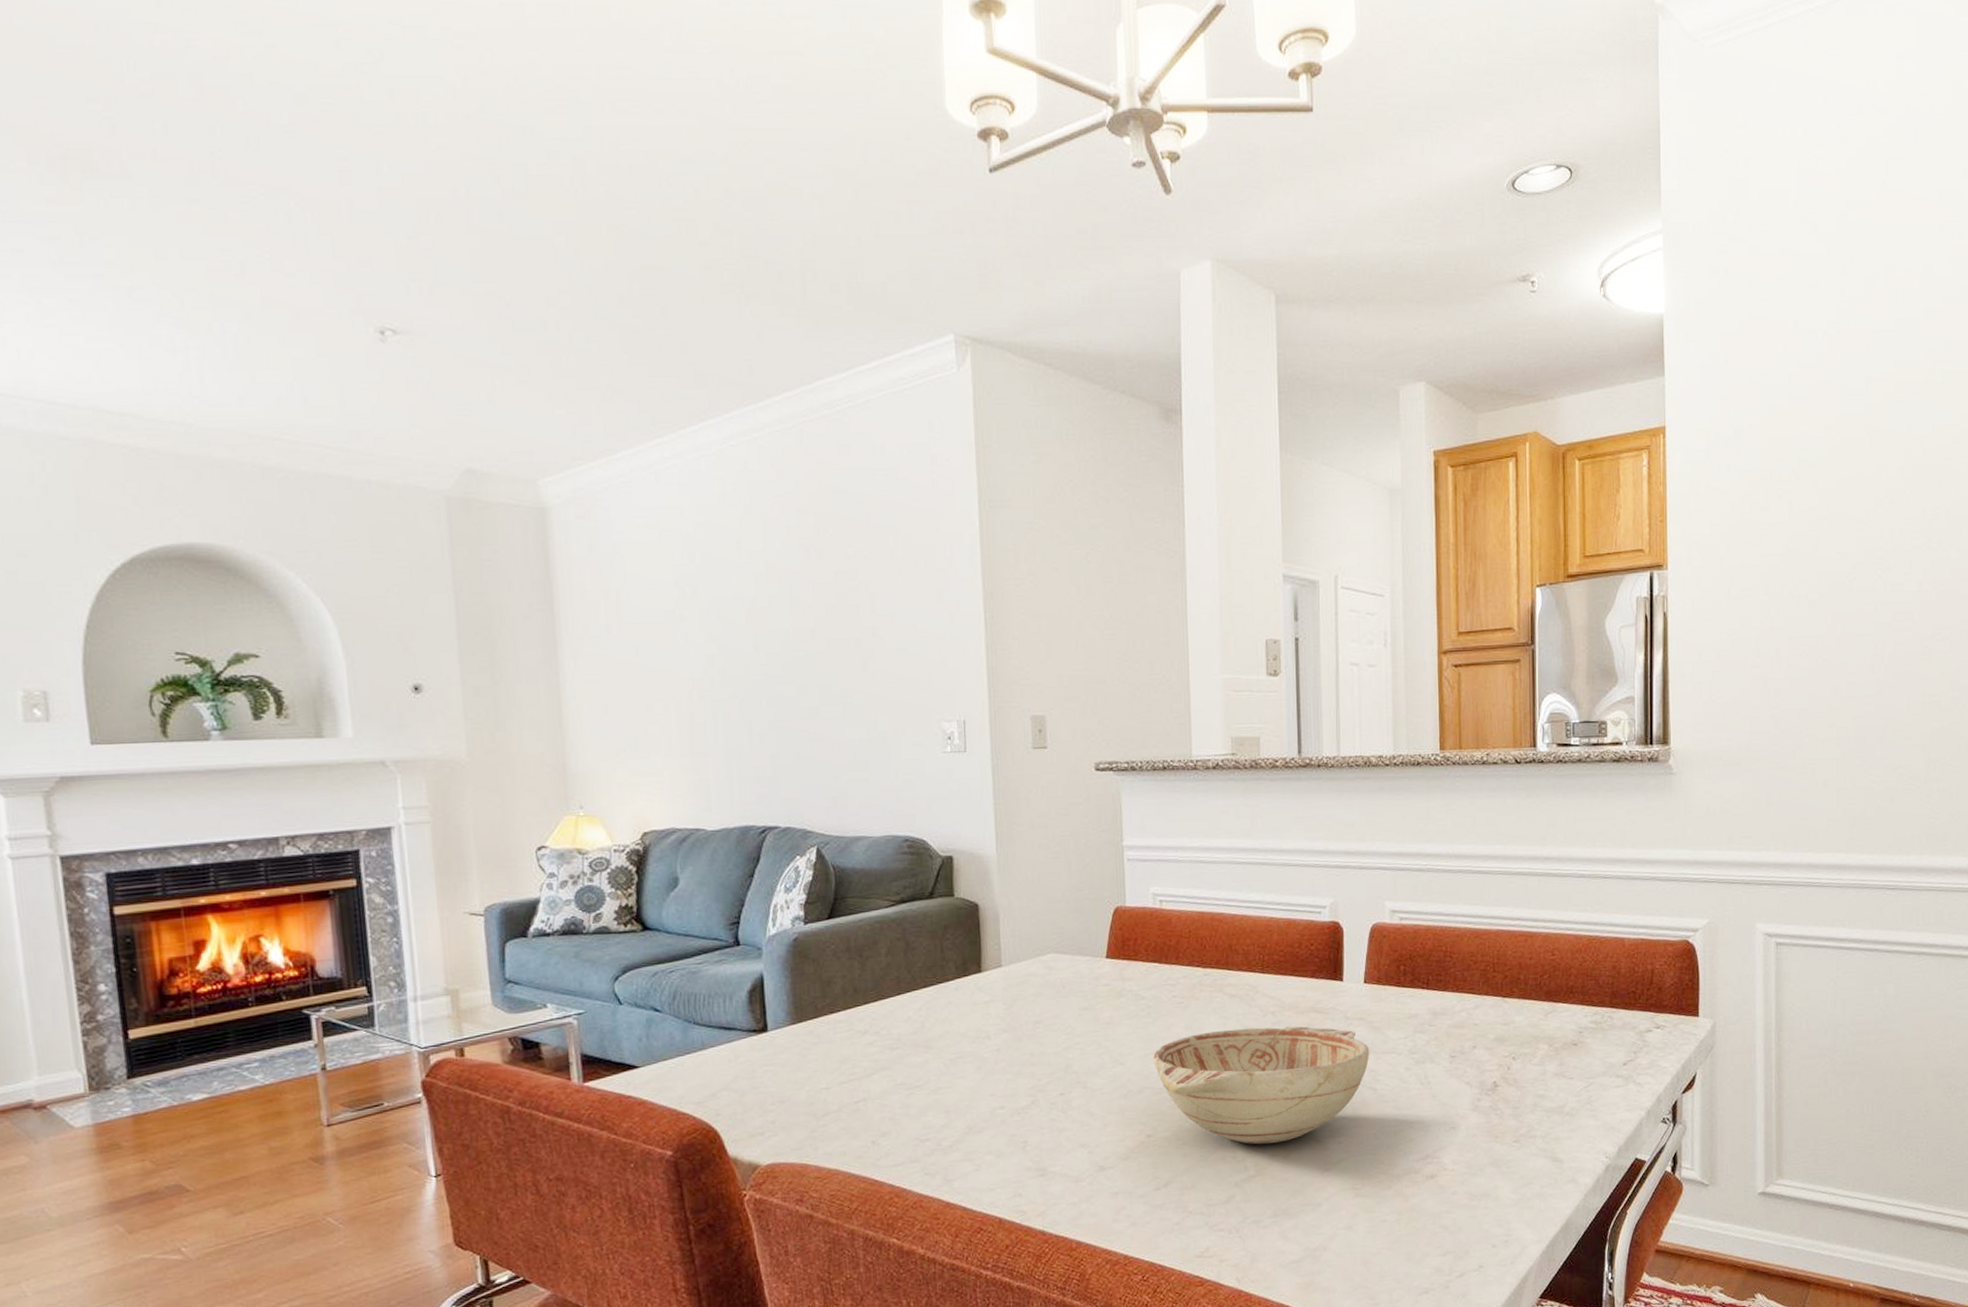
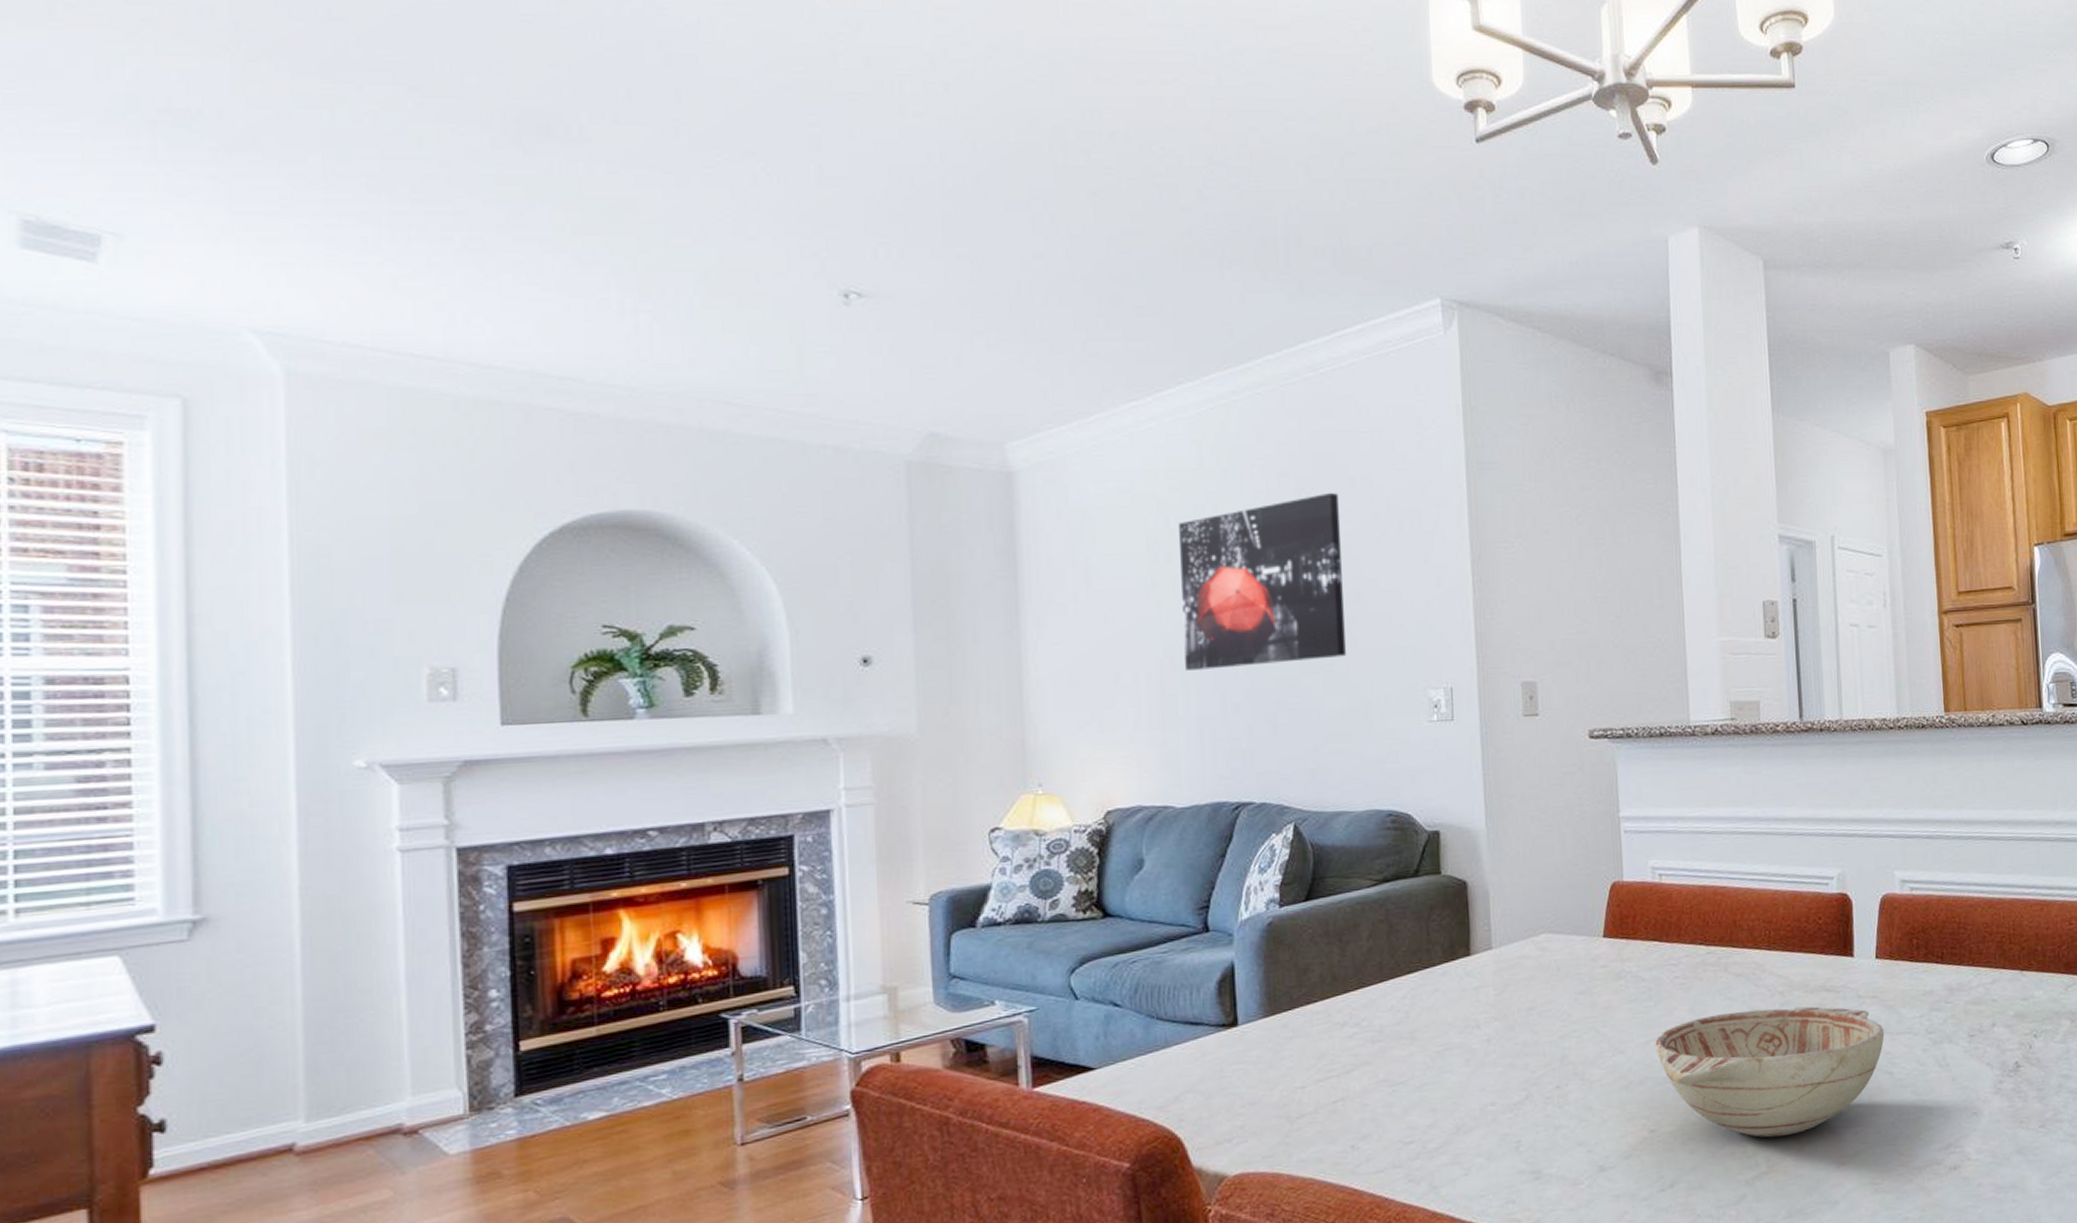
wall art: none [704,529,864,701] -> present [1179,492,1346,671]

